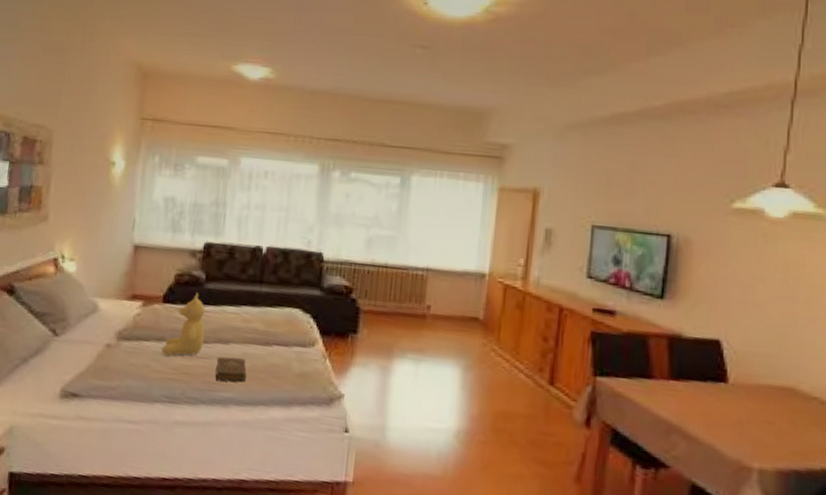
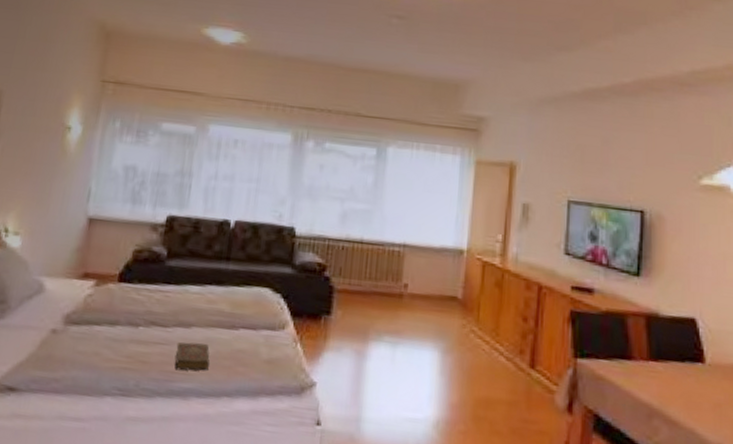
teddy bear: present [162,292,205,356] -> none [115,270,166,342]

